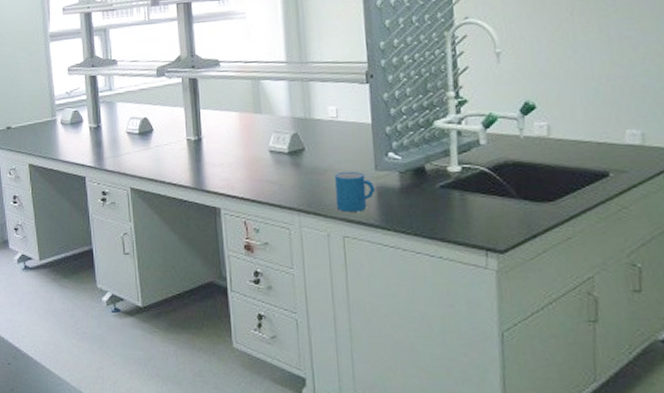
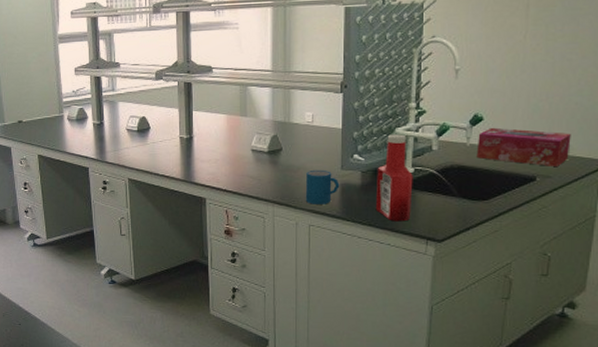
ketchup bottle: none [417,127,464,230] -> present [375,134,413,222]
tissue box: none [532,116,645,159] -> present [476,127,571,166]

